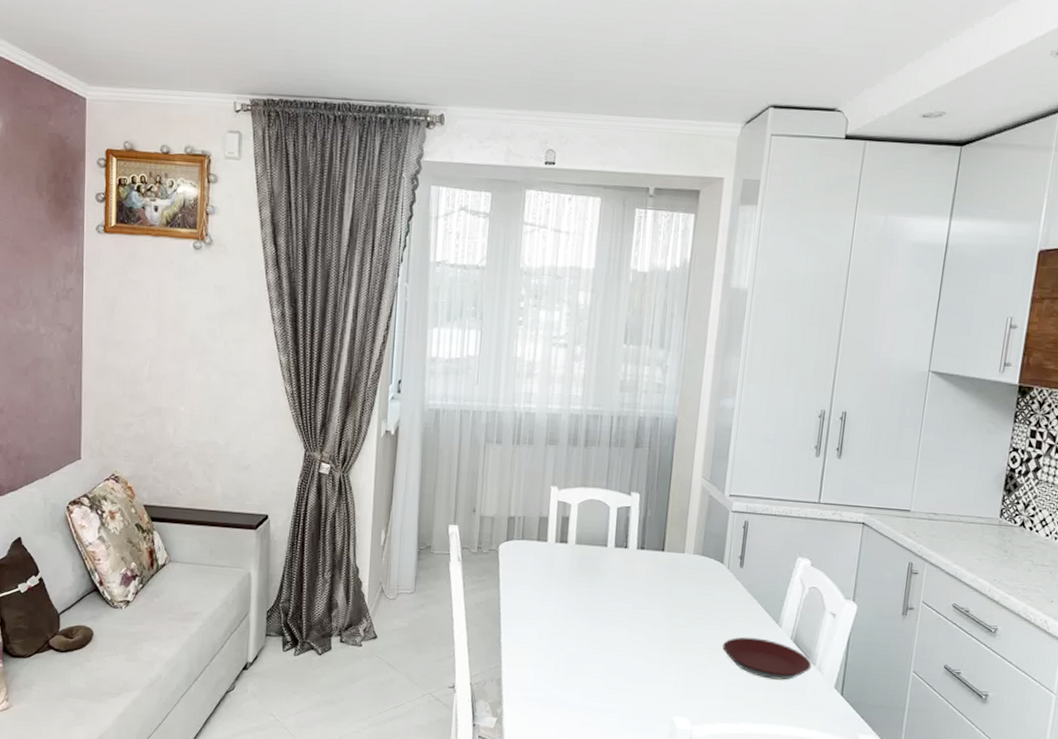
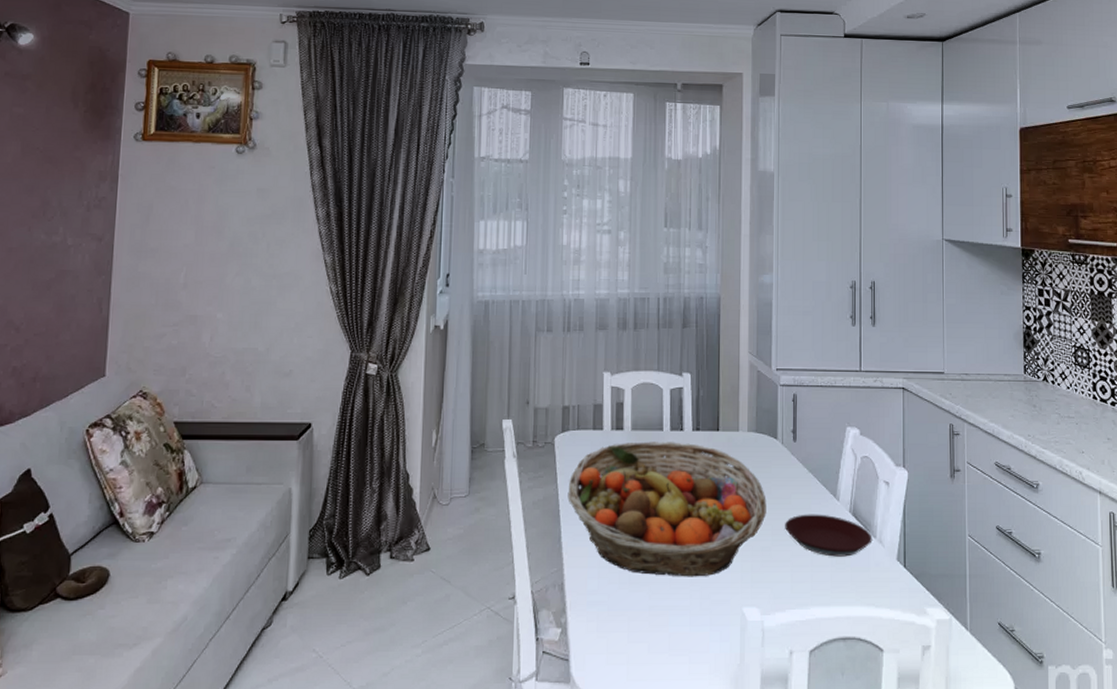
fruit basket: none [509,555,707,685] -> present [567,442,767,577]

